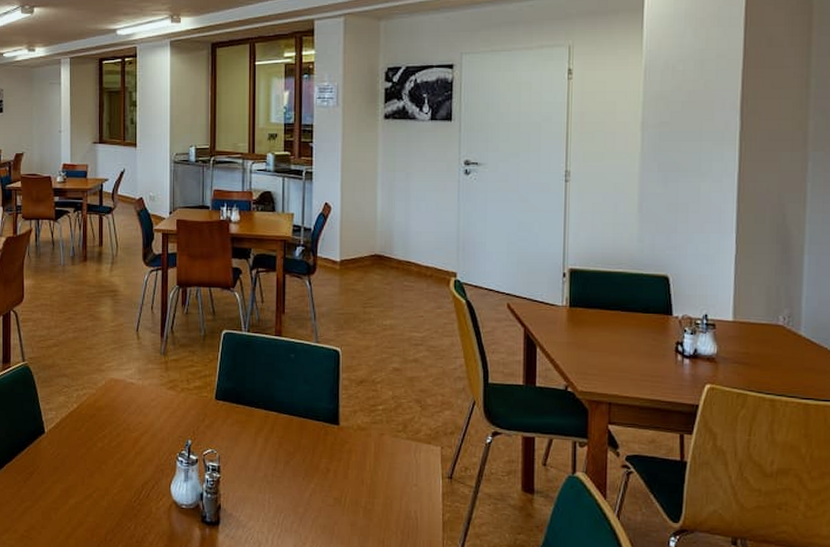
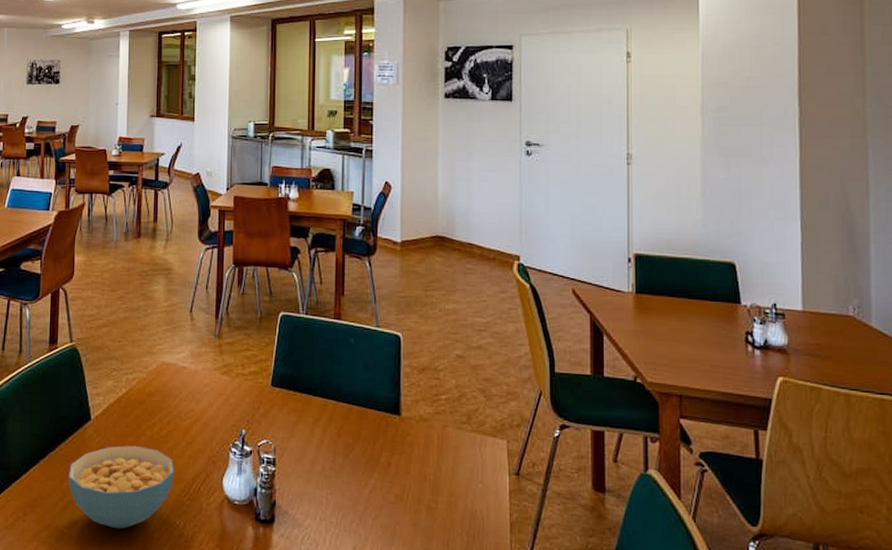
cereal bowl: none [26,455,124,532] -> present [69,445,174,529]

